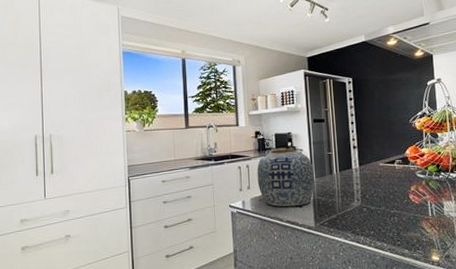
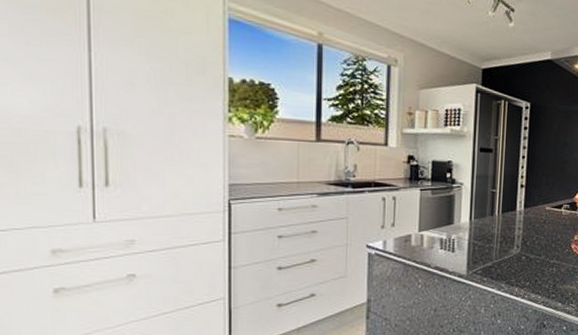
vase: present [257,147,315,207] -> none [404,178,473,251]

